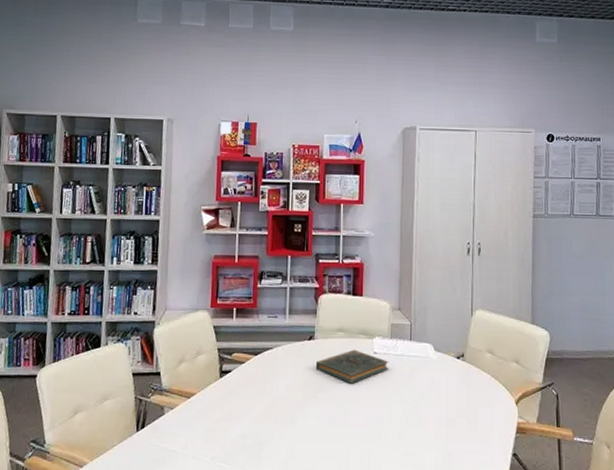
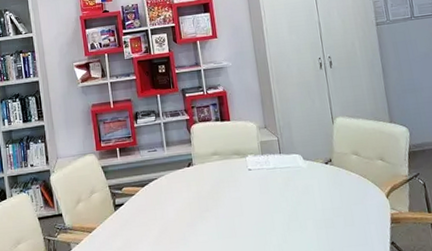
book: present [315,349,389,384] -> none [197,169,265,200]

